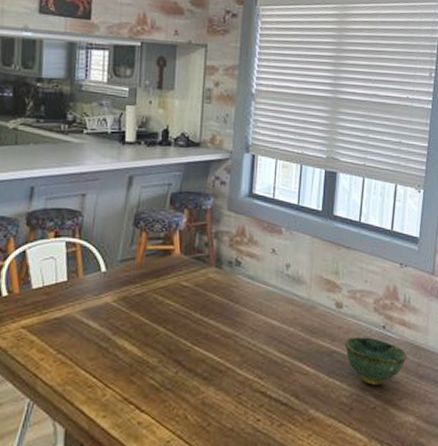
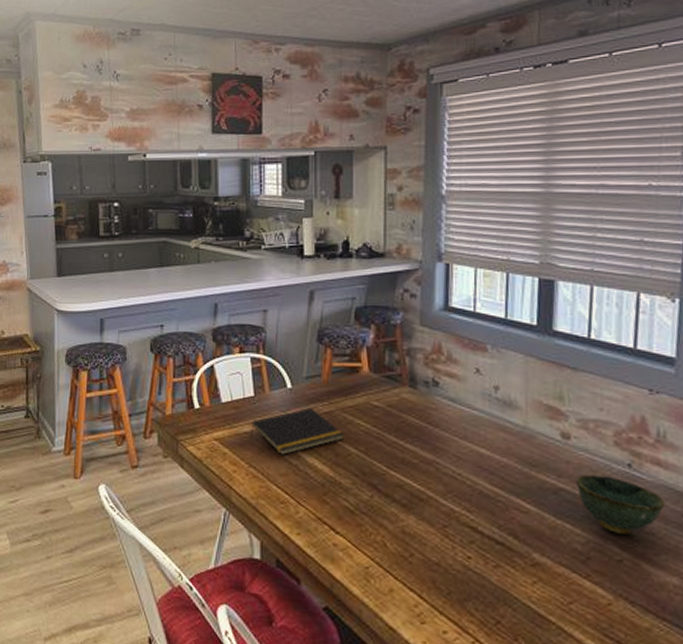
notepad: none [60,291,153,340] -> present [250,408,343,456]

